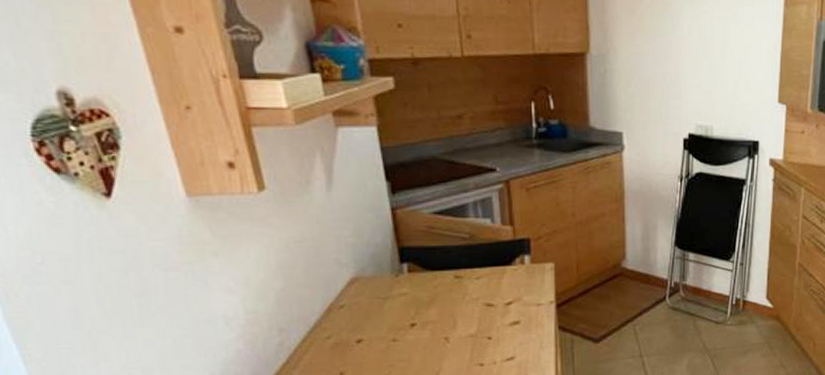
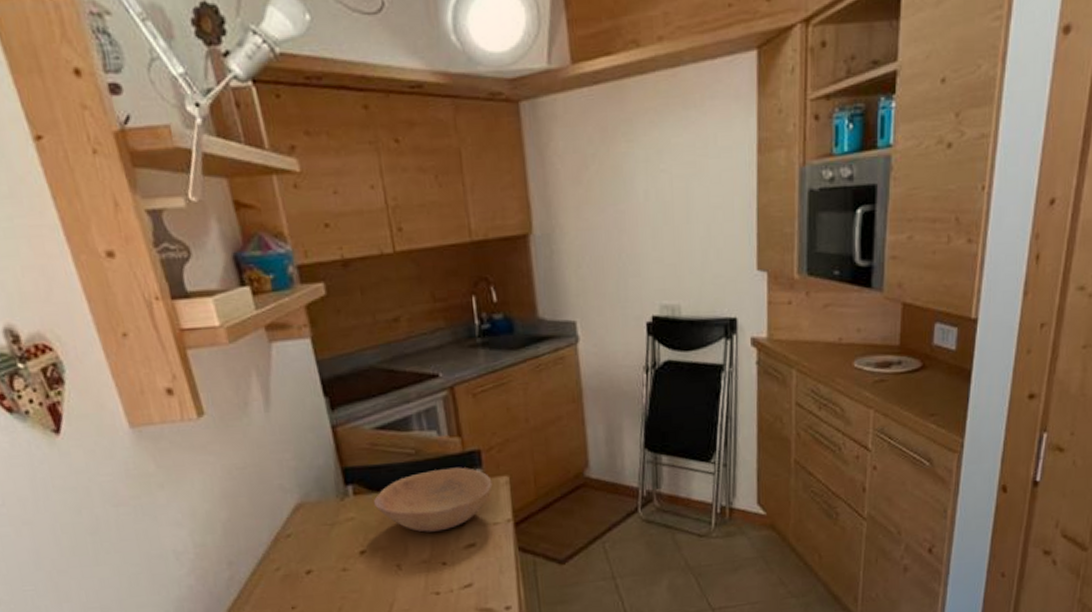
bowl: none [427,252,539,309] -> present [374,467,493,532]

